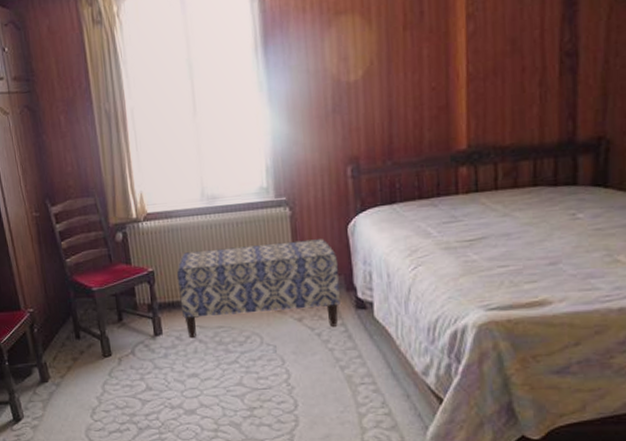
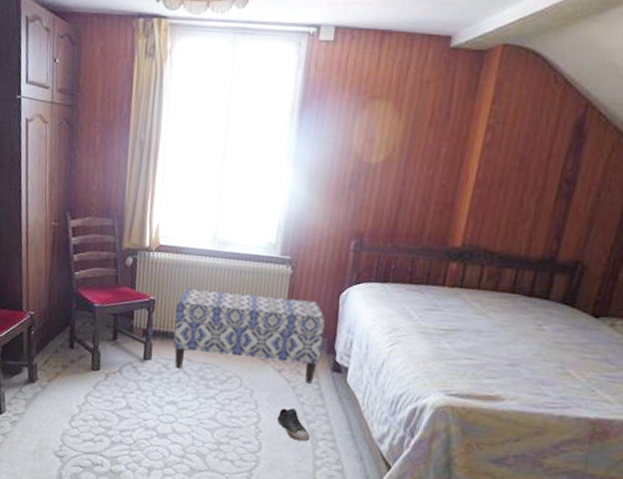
shoe: none [308,357,347,391] -> present [278,408,310,442]

